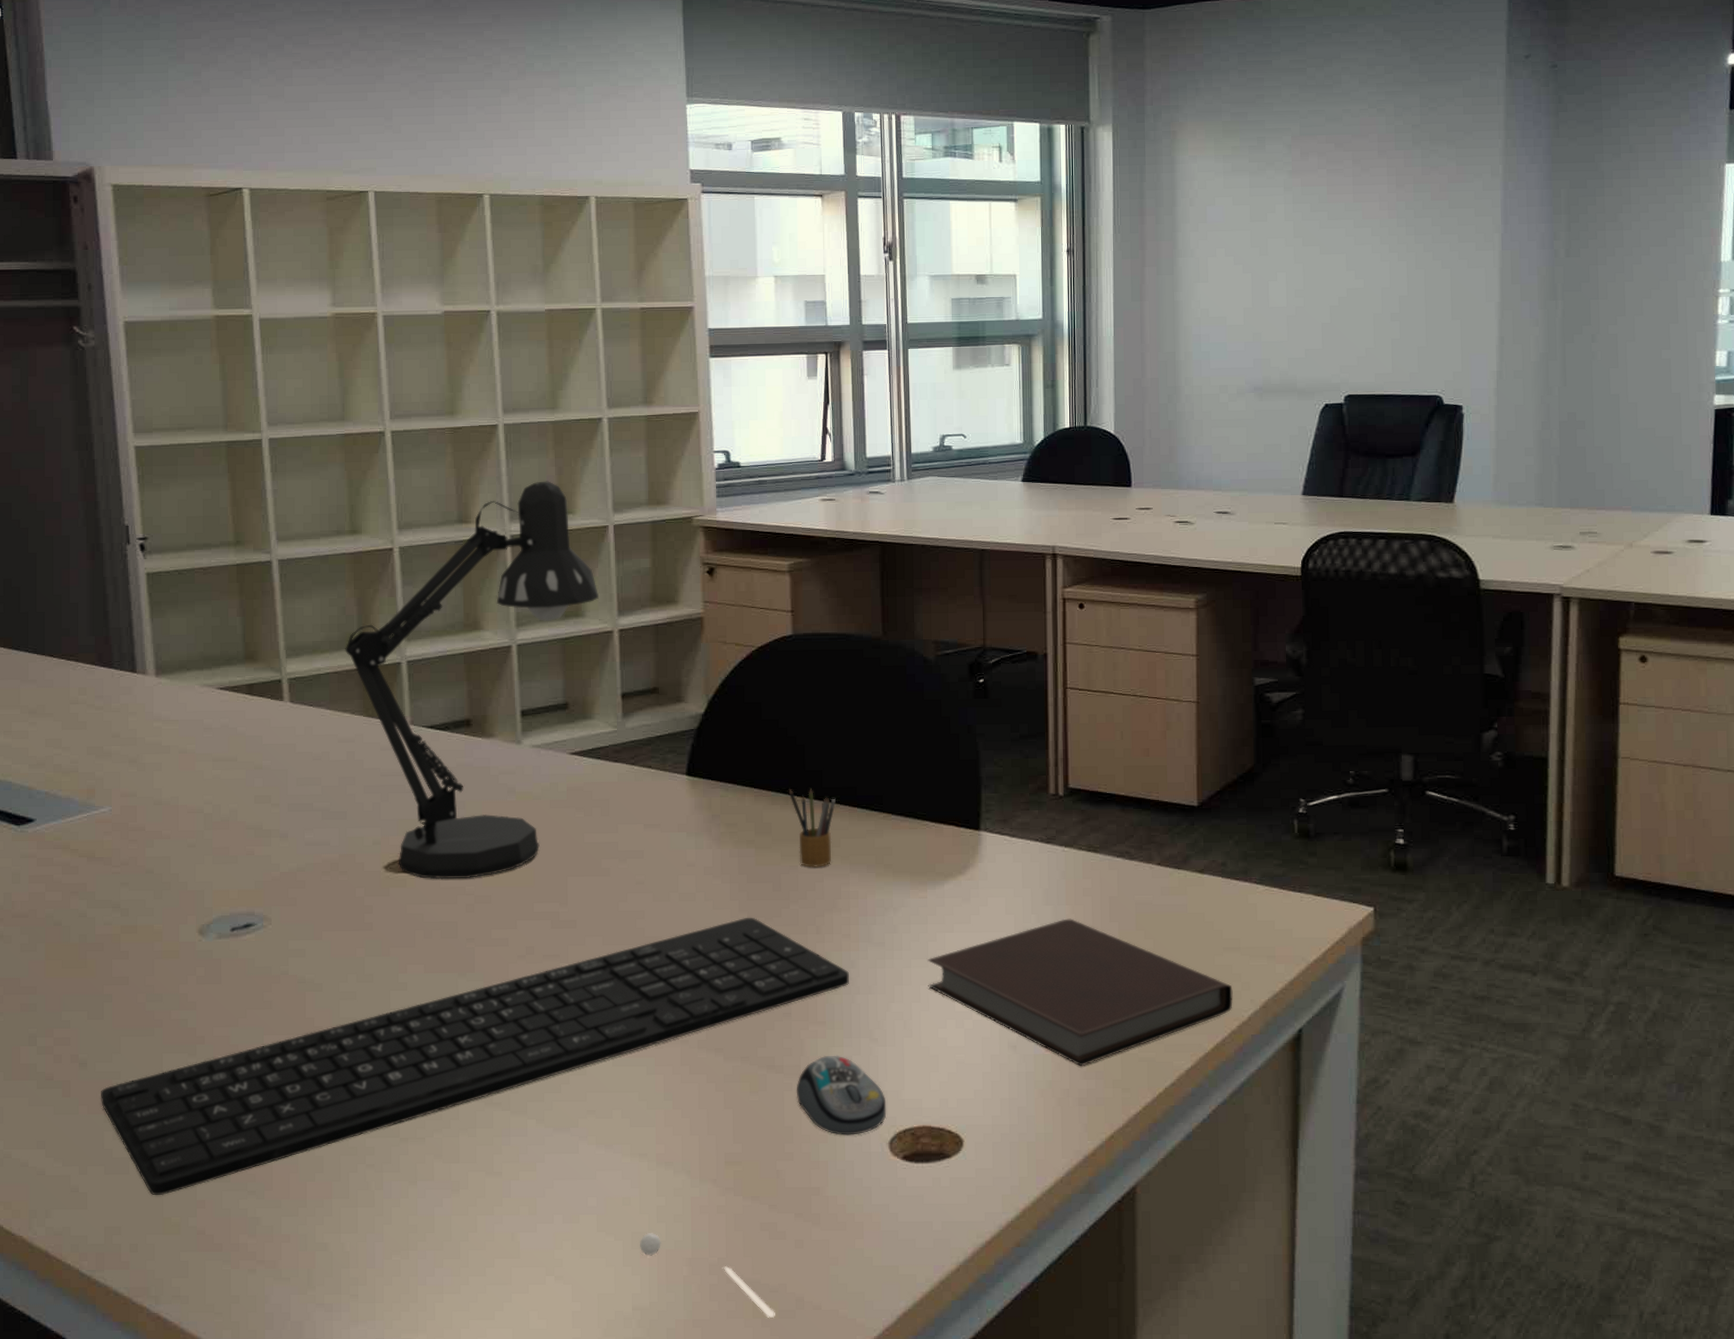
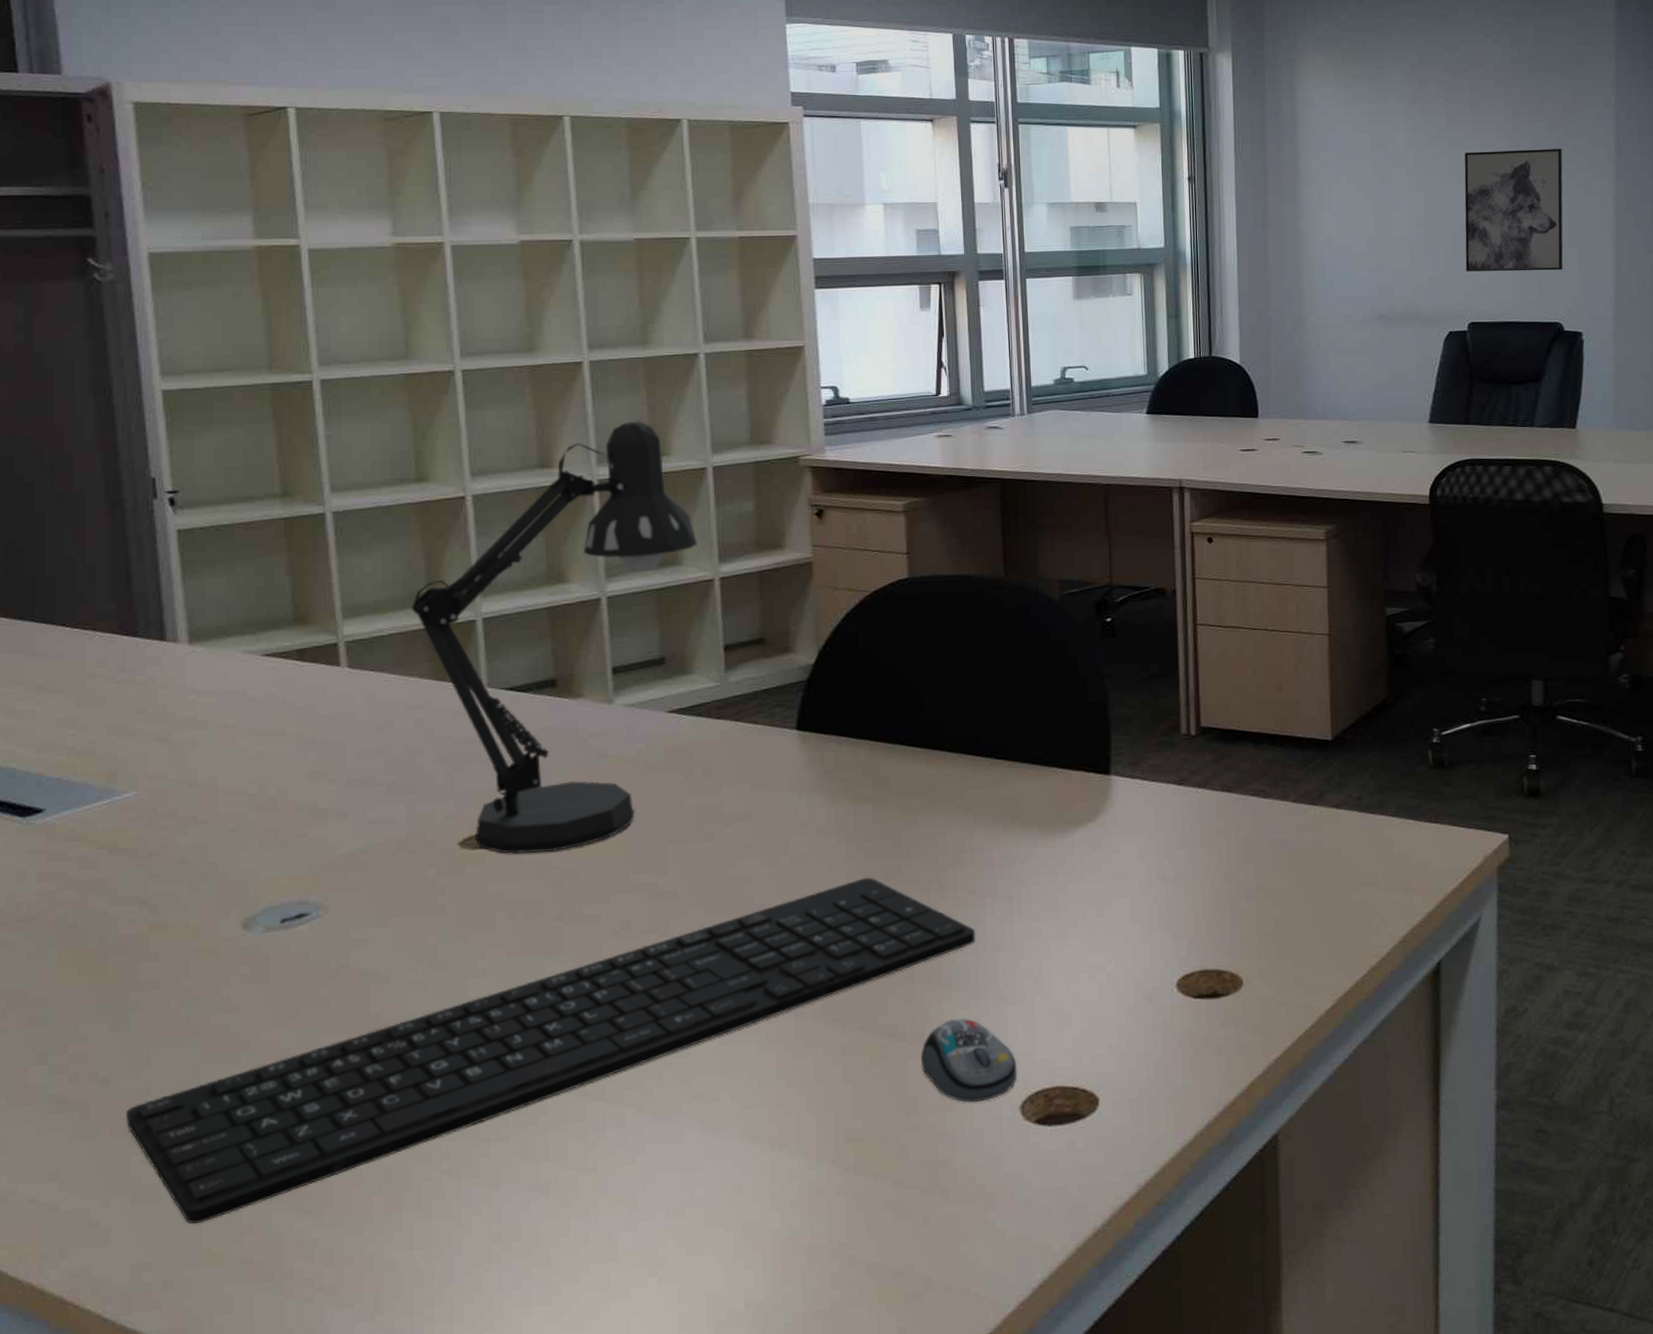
pen: present [640,1233,775,1318] -> none [752,1221,902,1303]
pencil box: present [788,787,836,867] -> none [907,737,958,822]
notebook: present [927,918,1233,1067] -> none [1058,861,1372,1014]
wall art: none [1343,219,1447,344] -> present [1464,148,1563,272]

